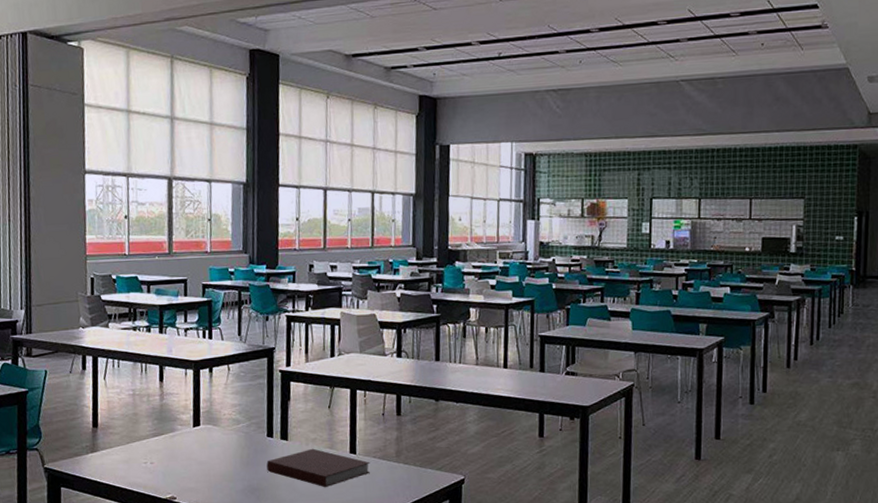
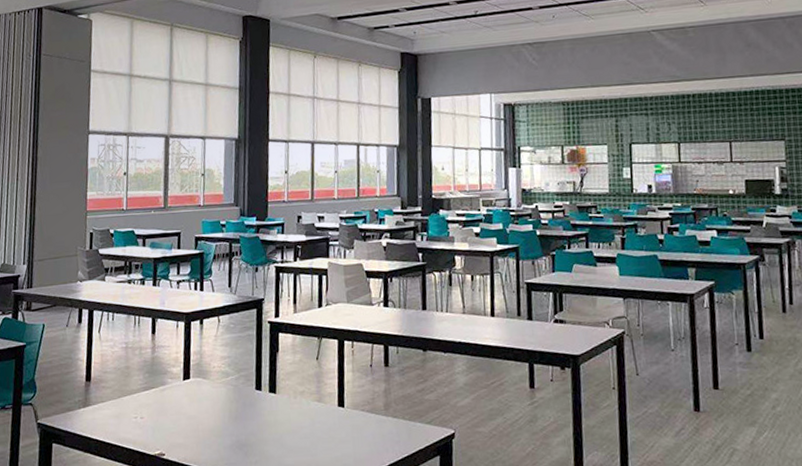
notebook: present [266,448,370,488] -> none [255,401,359,443]

